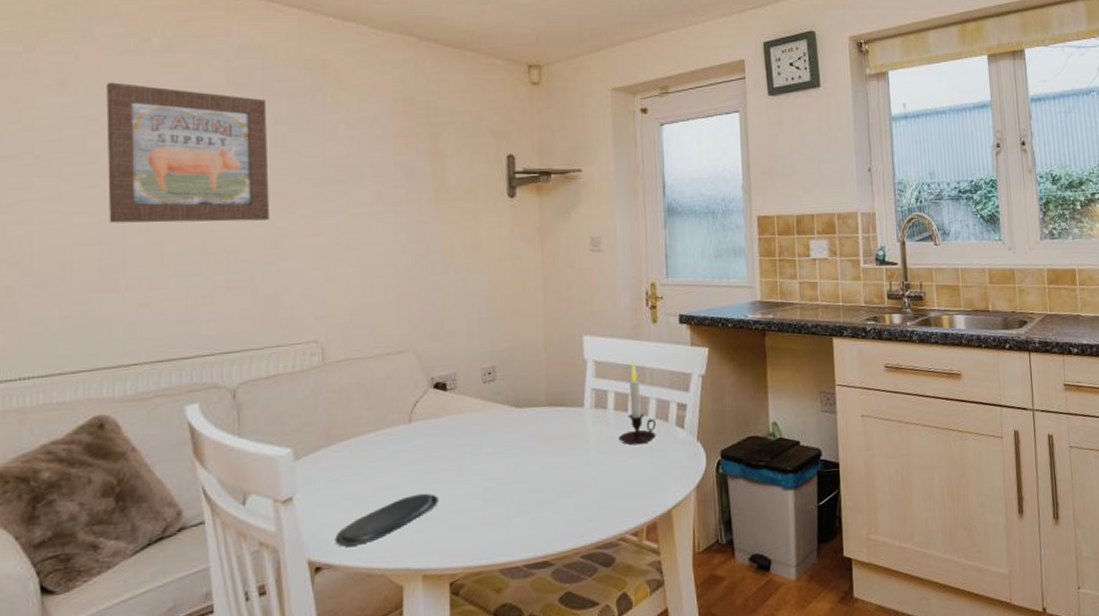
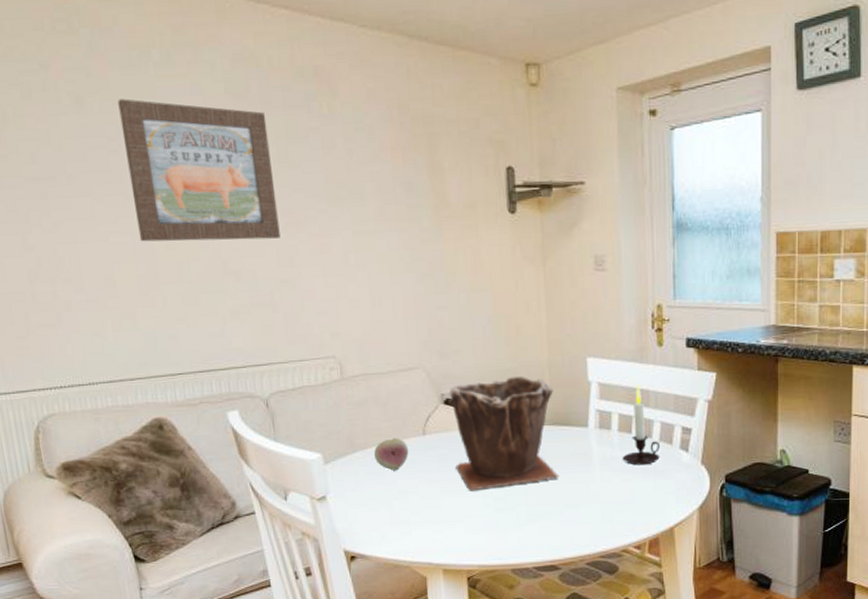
oval tray: present [335,493,438,547] -> none [365,499,453,541]
fruit: none [353,427,392,464] -> present [374,438,409,471]
plant pot: none [441,356,554,483] -> present [450,375,559,491]

